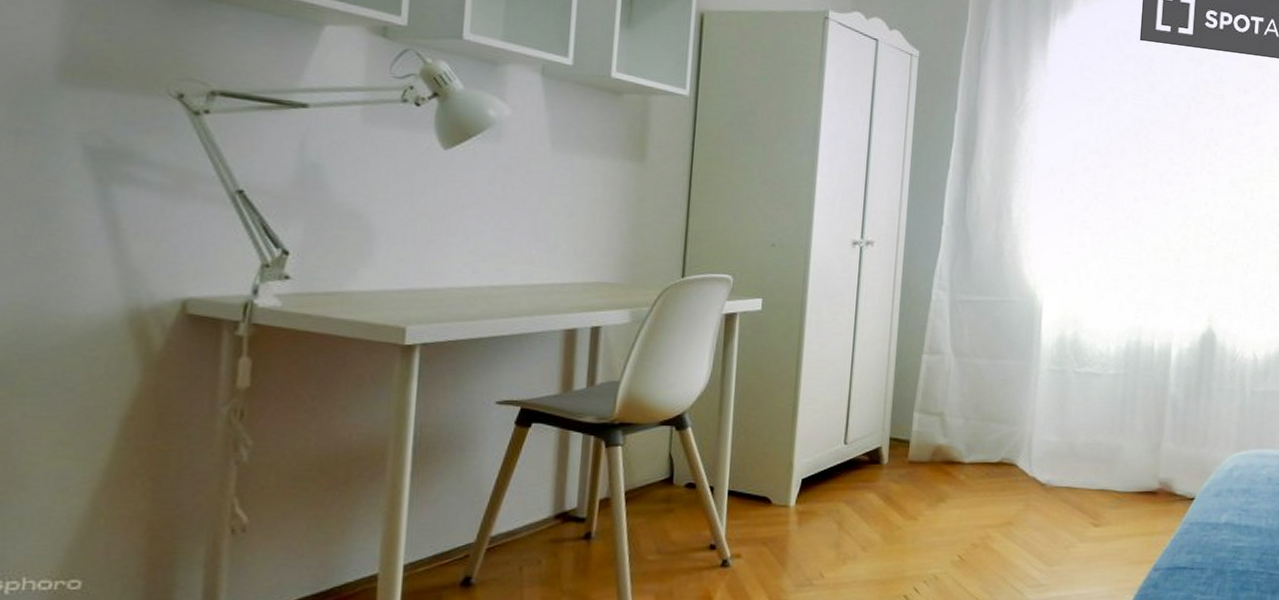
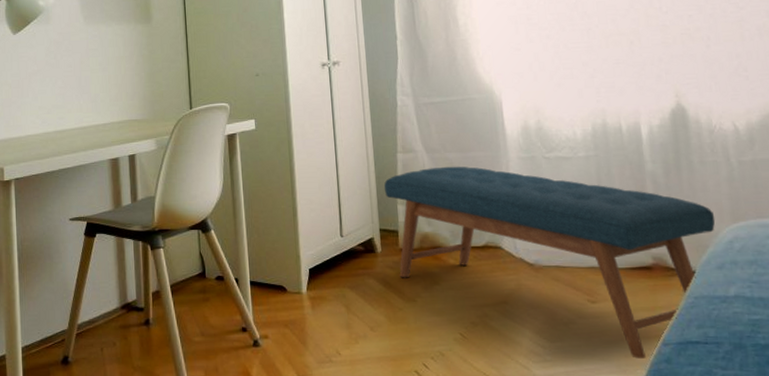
bench: none [901,373,1222,583] -> present [383,166,715,359]

